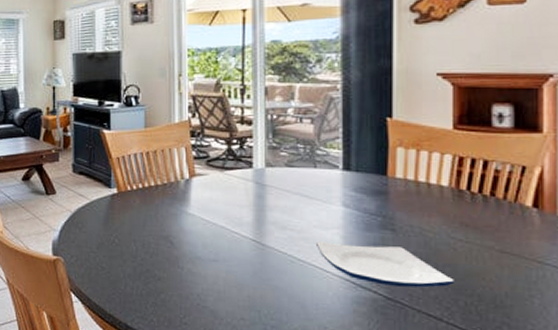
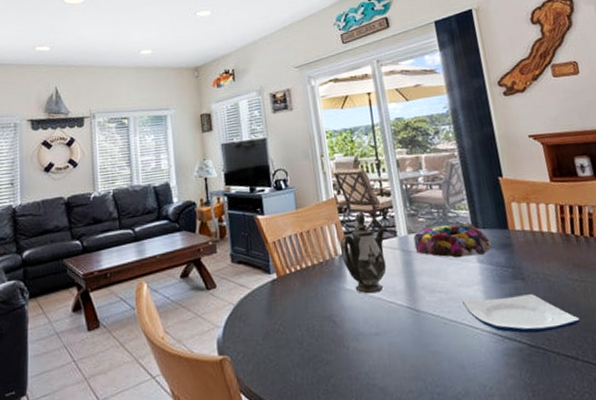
teapot: none [188,139,240,221] -> present [340,212,387,294]
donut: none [271,162,363,199] -> present [413,222,492,258]

